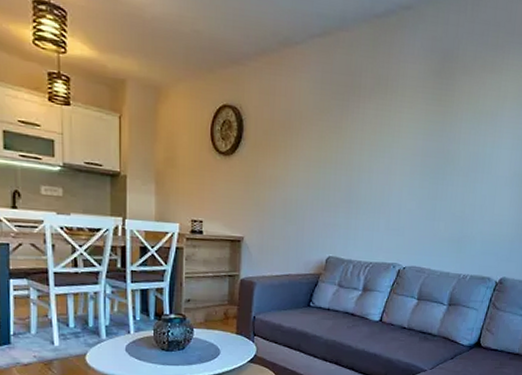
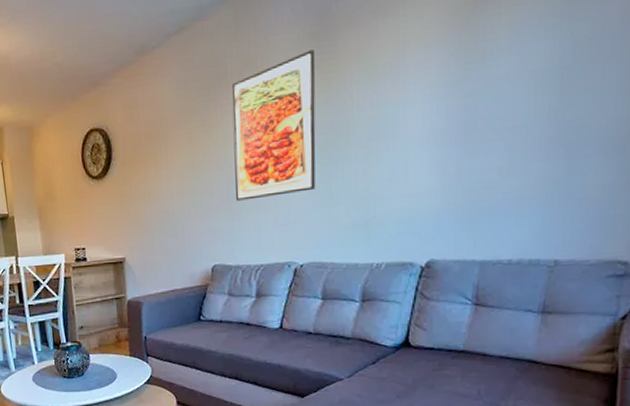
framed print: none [355,83,436,204] -> present [231,50,316,201]

